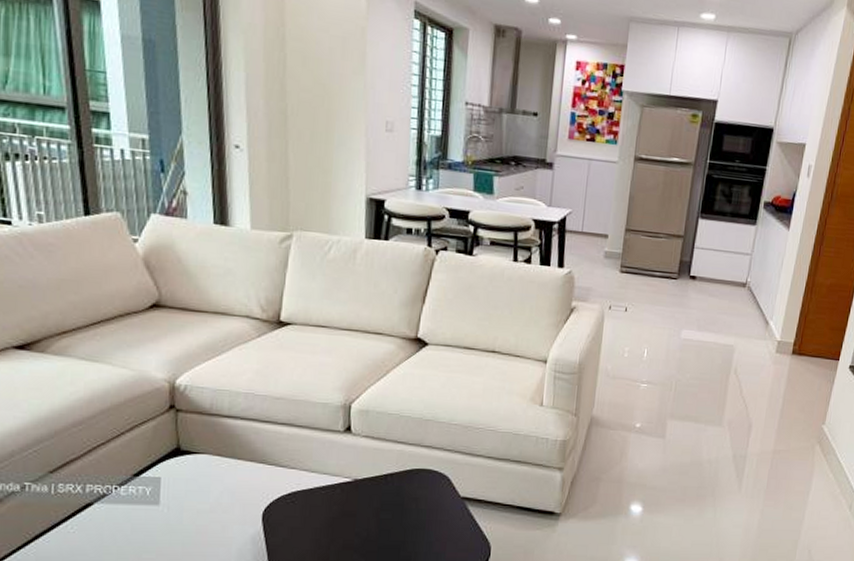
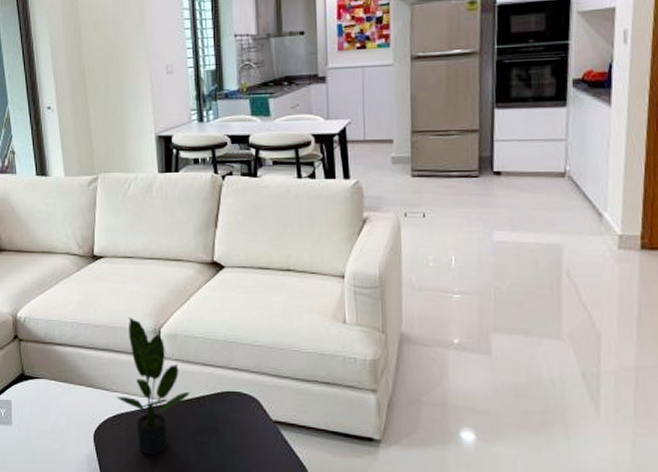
potted plant: none [293,390,378,533] -> present [116,317,190,456]

